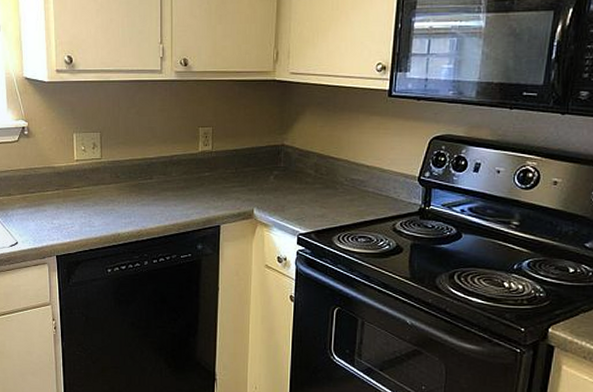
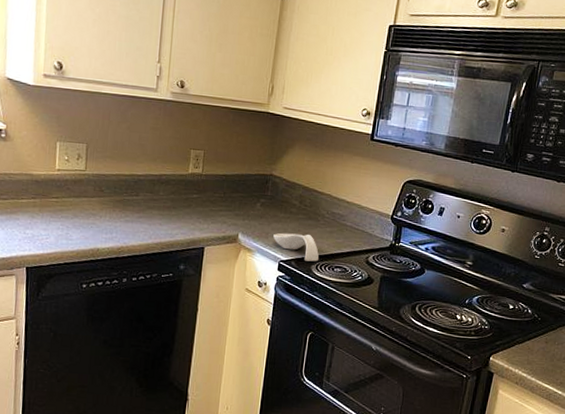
spoon rest: none [290,204,341,233] -> present [273,232,319,262]

